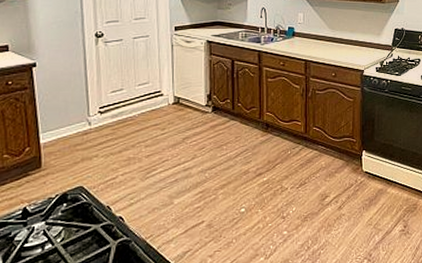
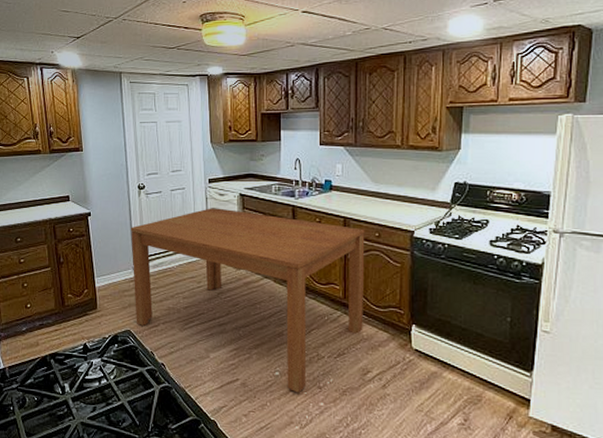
dining table: none [85,55,323,226] -> present [130,208,365,393]

